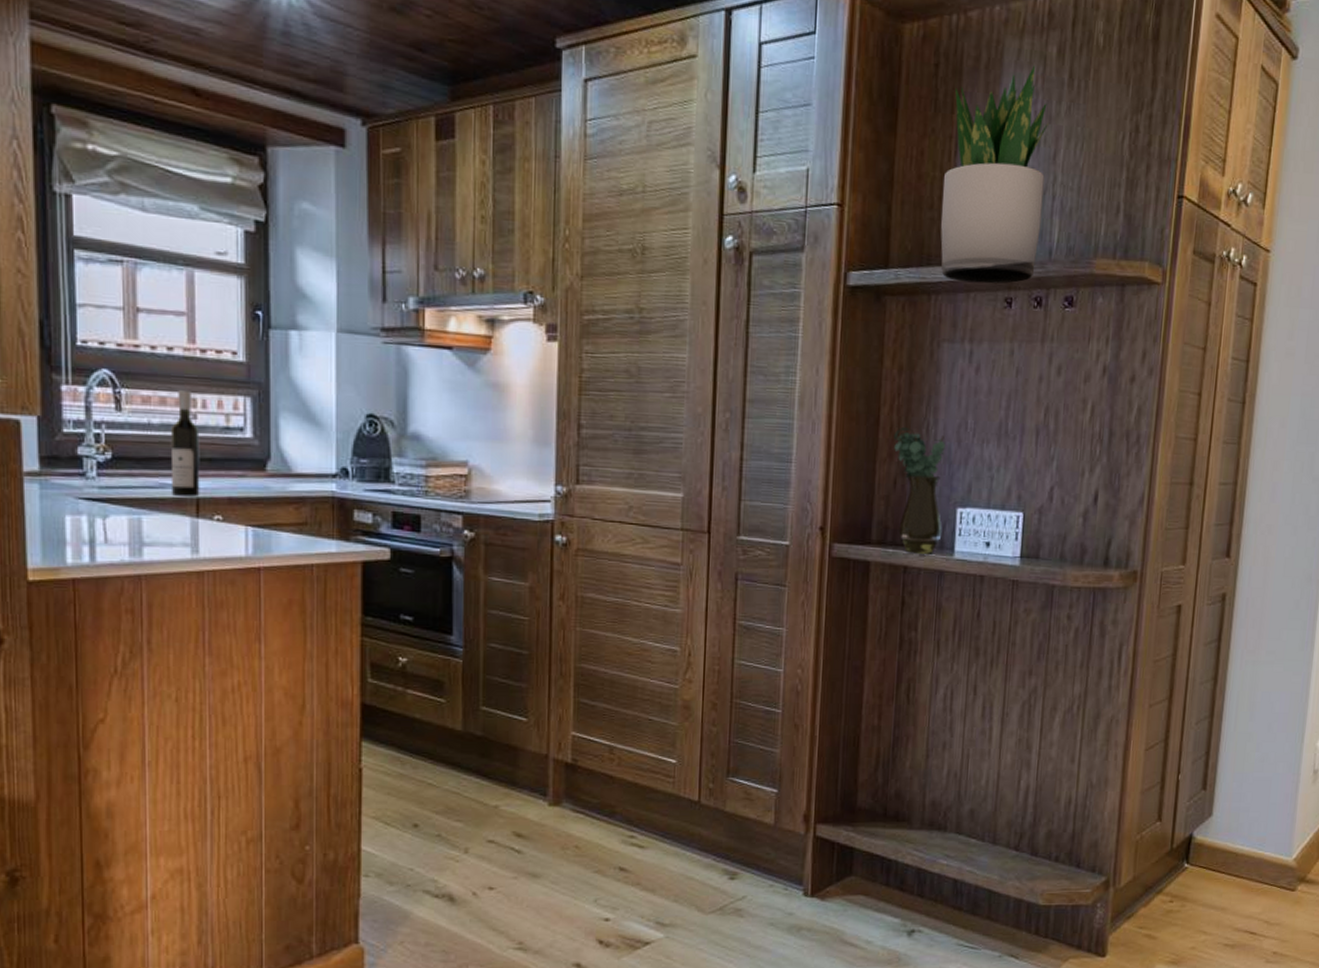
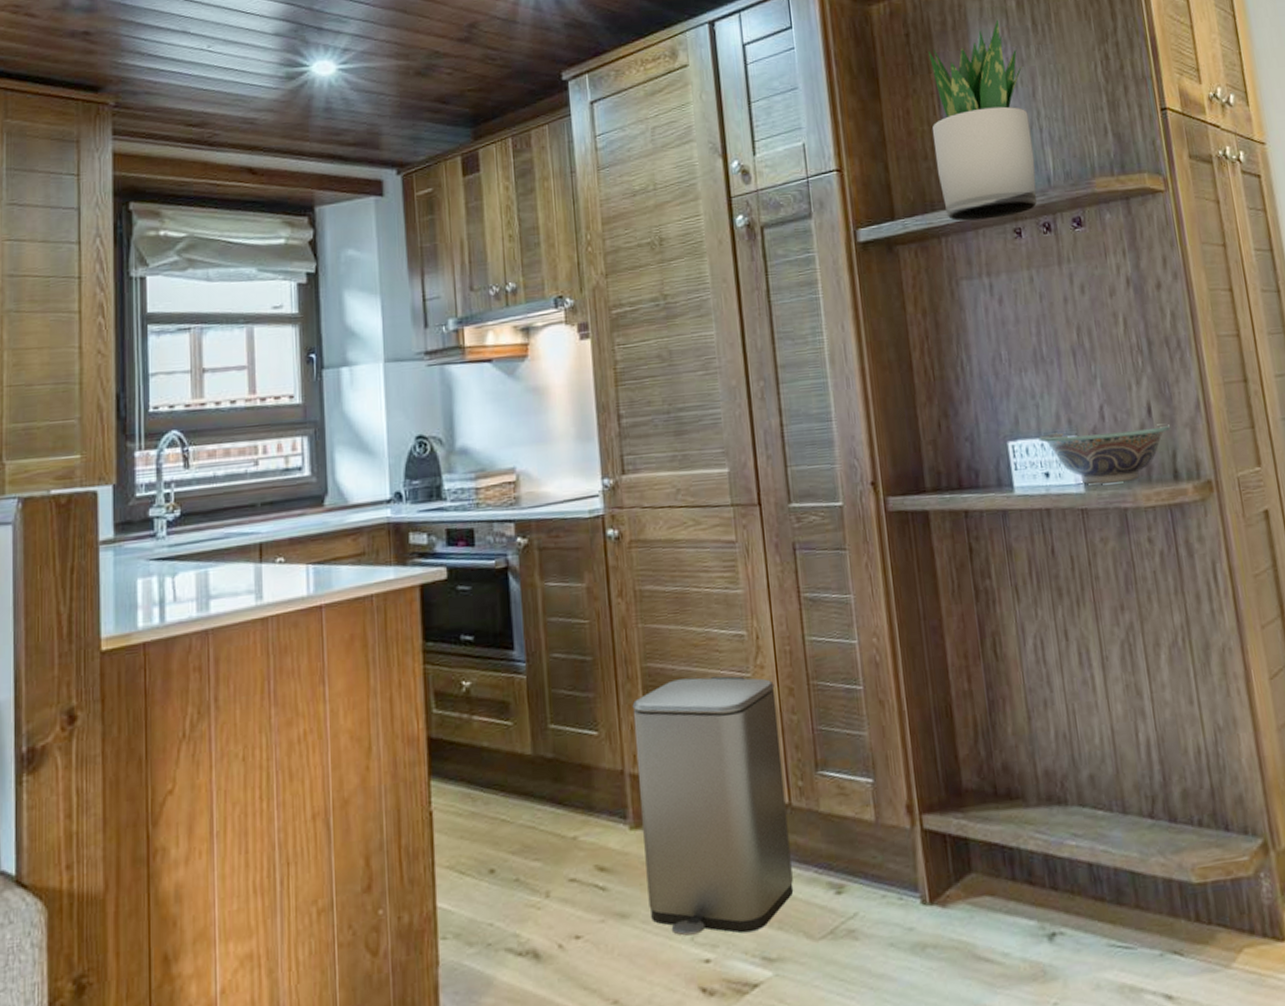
bottle: present [170,390,200,498] -> none [234,439,263,545]
pedal bin: none [559,682,700,901] -> present [632,676,794,936]
vase: present [893,423,945,554] -> none [929,366,998,497]
decorative bowl: none [986,506,1112,561] -> present [1038,423,1171,485]

